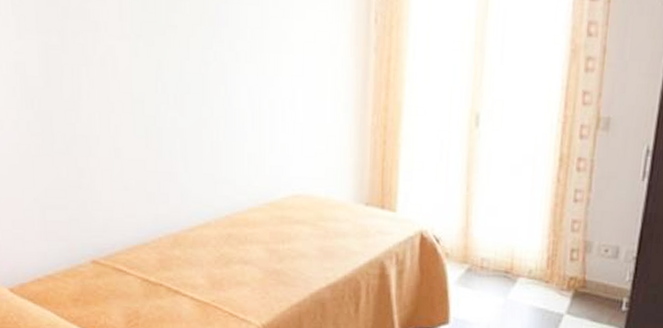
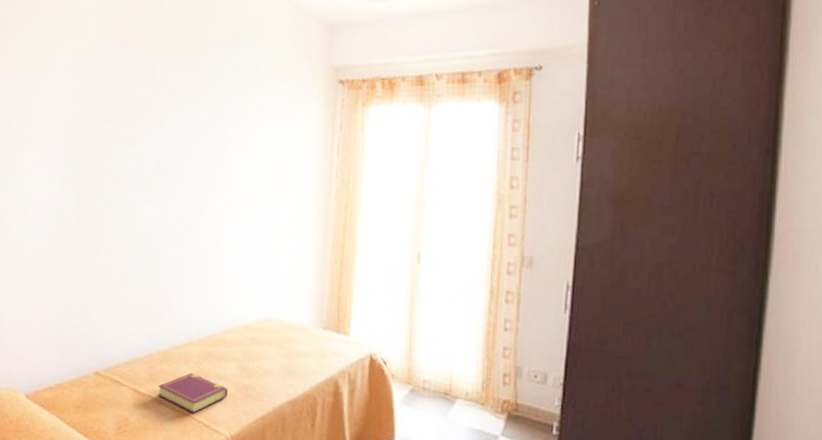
book: none [171,258,255,303] -> present [158,373,228,414]

